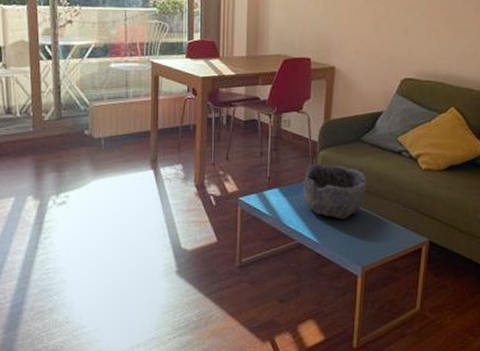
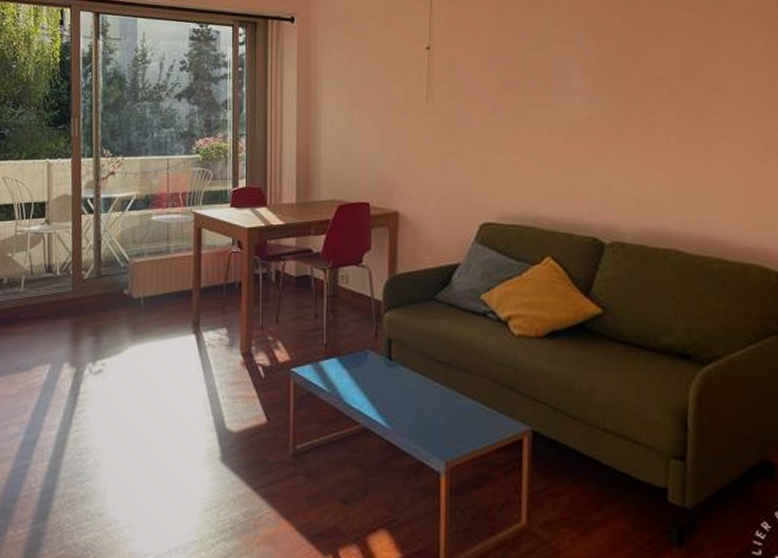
bowl: present [303,163,367,220] -> none [367,328,445,399]

